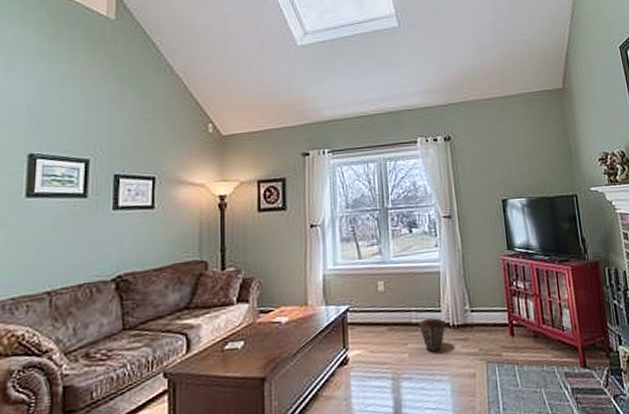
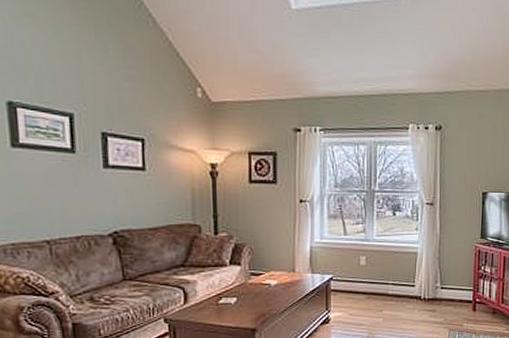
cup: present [419,318,446,352] -> none [394,291,418,318]

